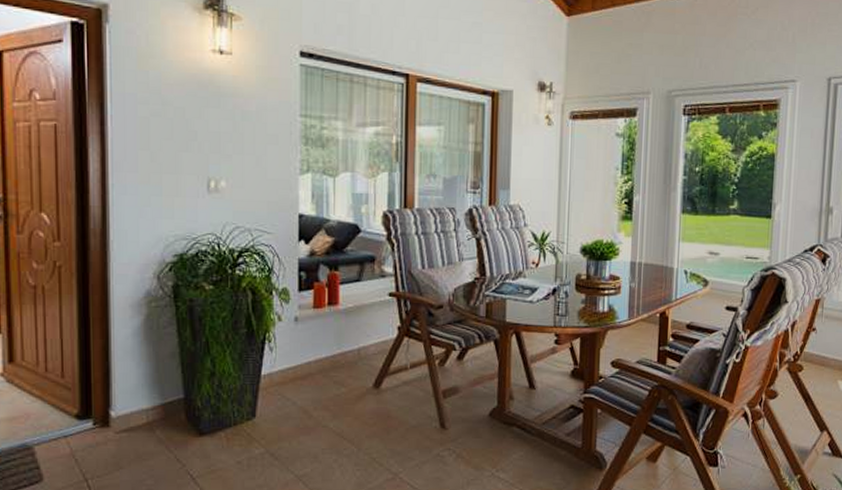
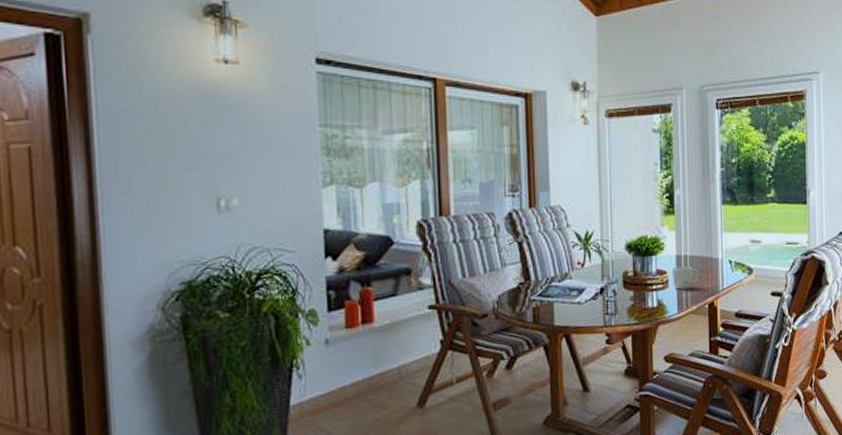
mug: none [625,273,653,297] -> present [673,266,699,290]

